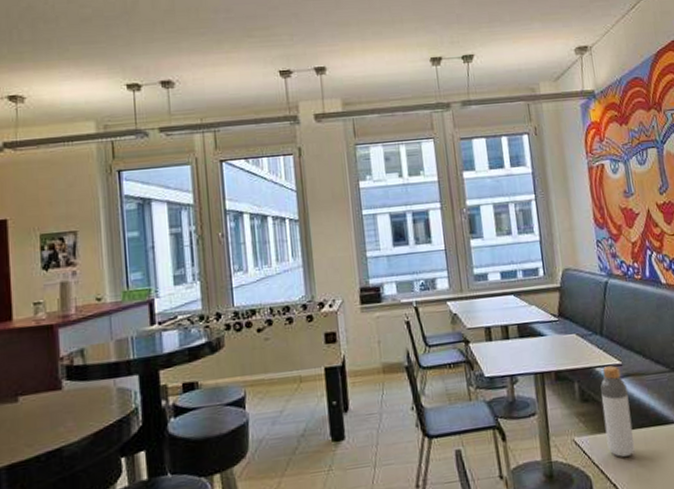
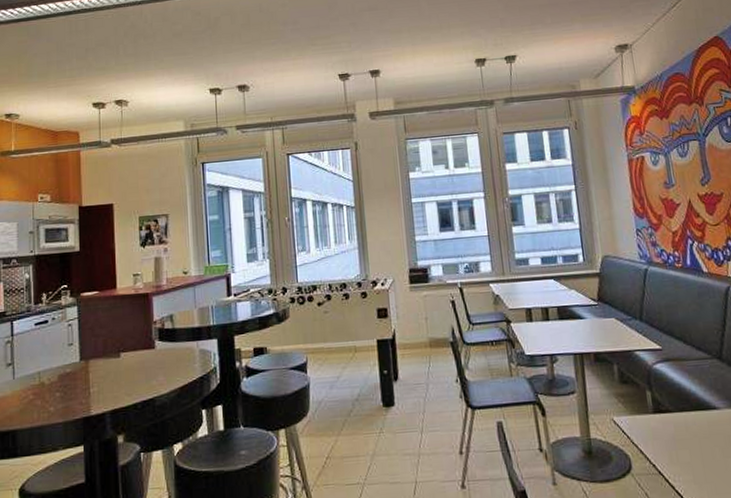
bottle: present [600,365,635,457] -> none [640,350,675,439]

